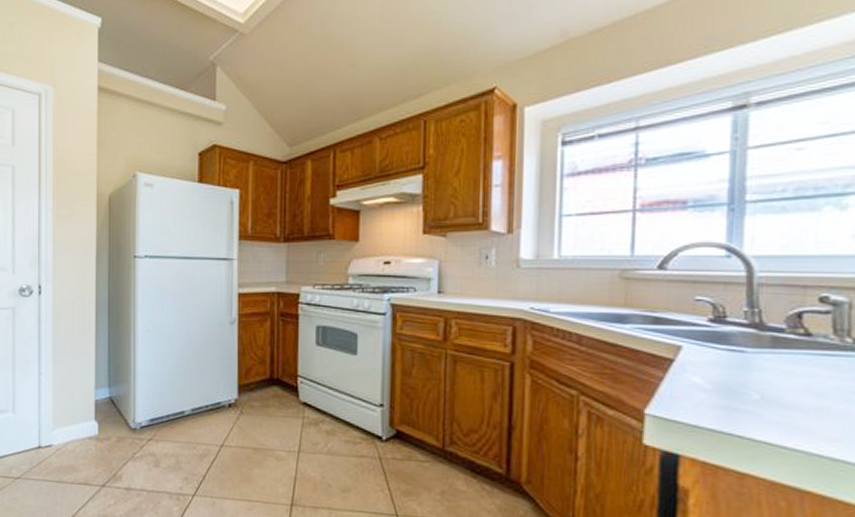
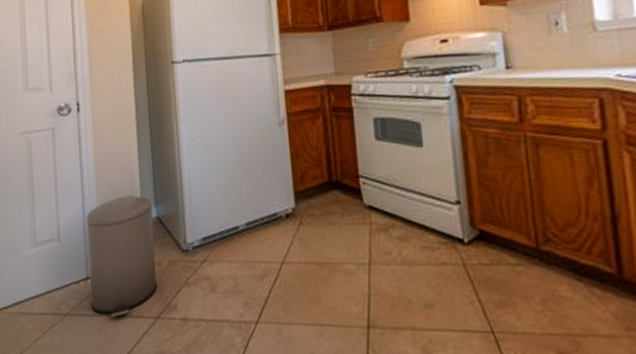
pedal bin: none [41,375,106,483] -> present [86,195,158,317]

